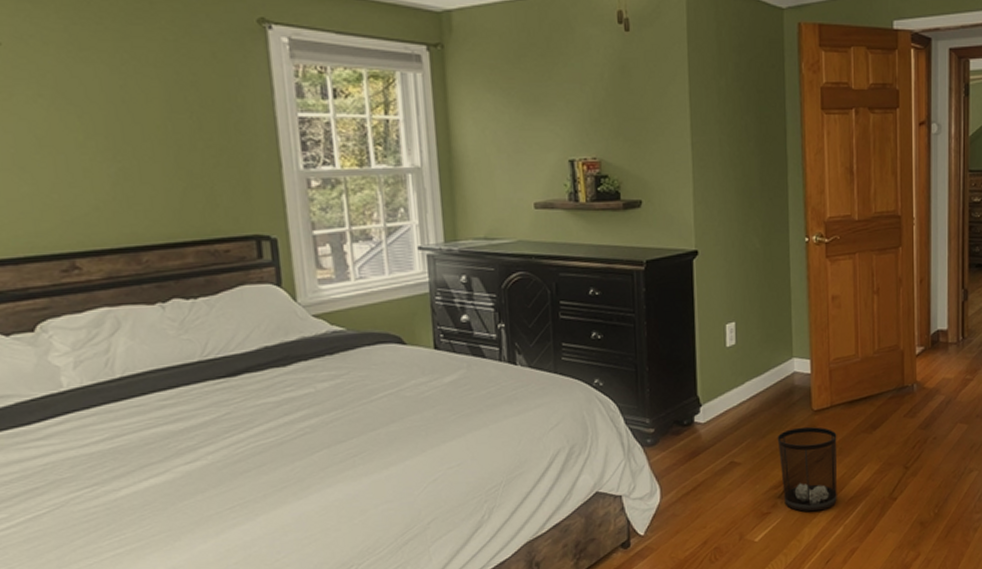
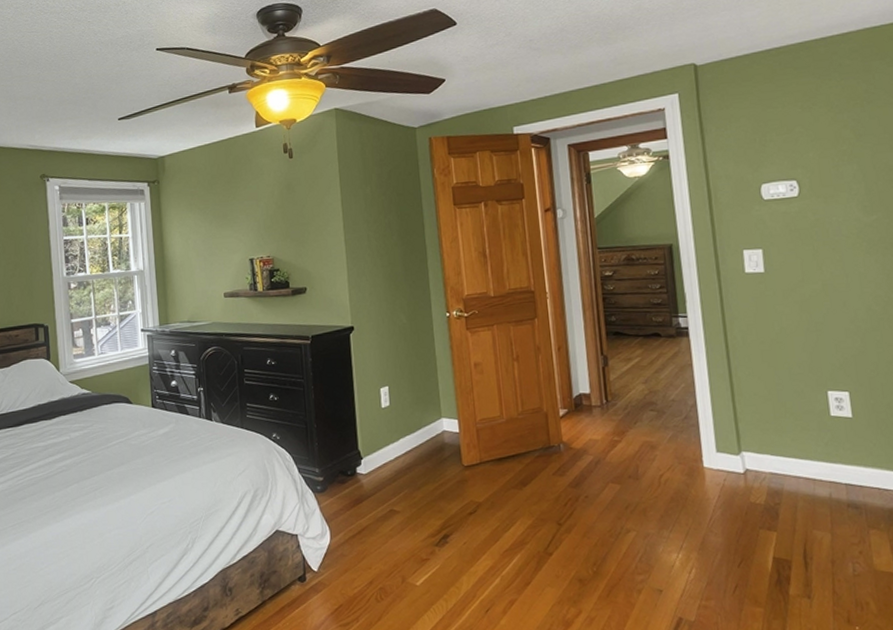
waste bin: present [777,427,837,512] -> none [431,481,493,561]

